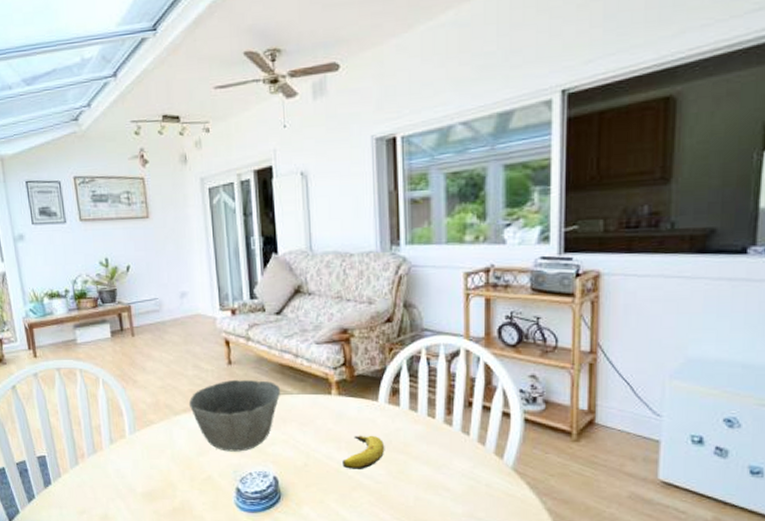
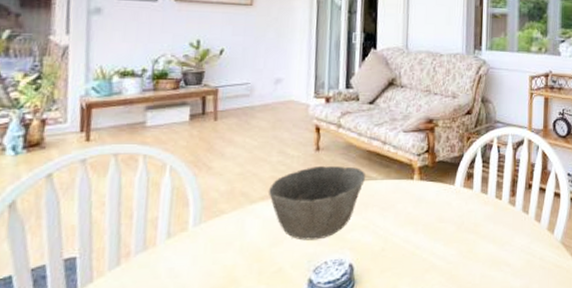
banana: present [342,435,385,470] -> none [418,217,458,252]

